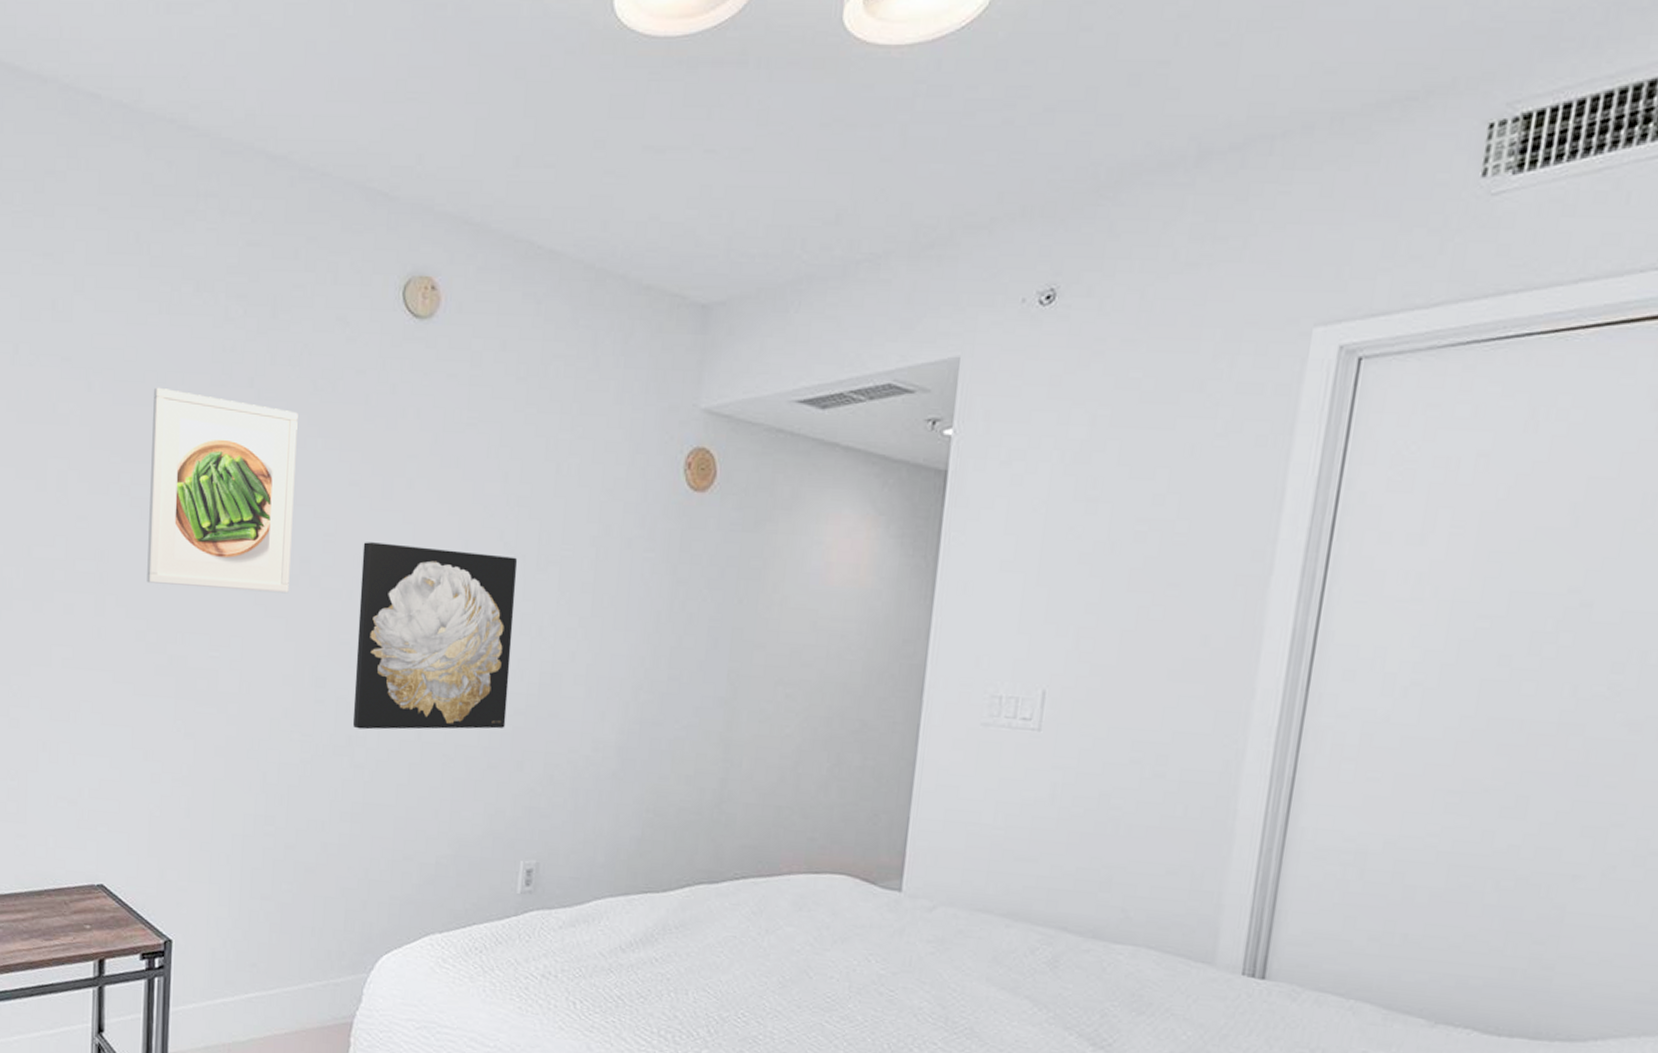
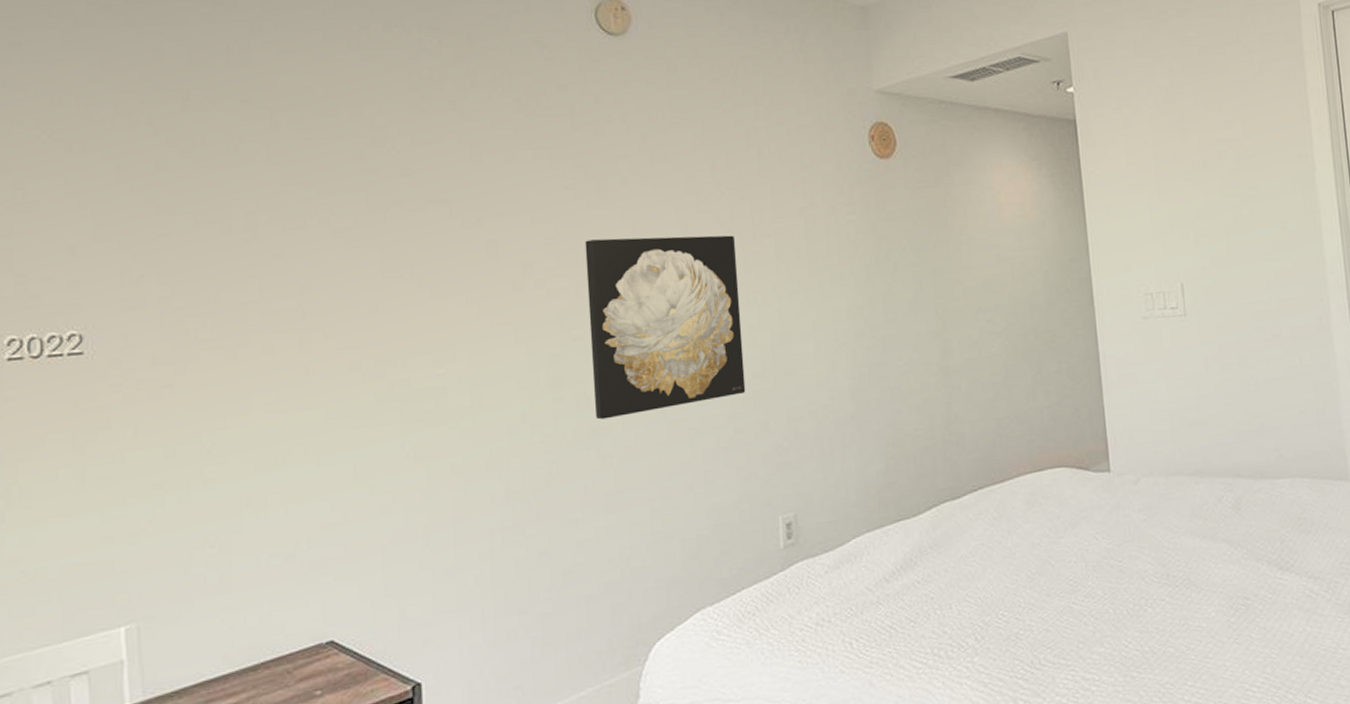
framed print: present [147,387,298,594] -> none [348,119,514,311]

